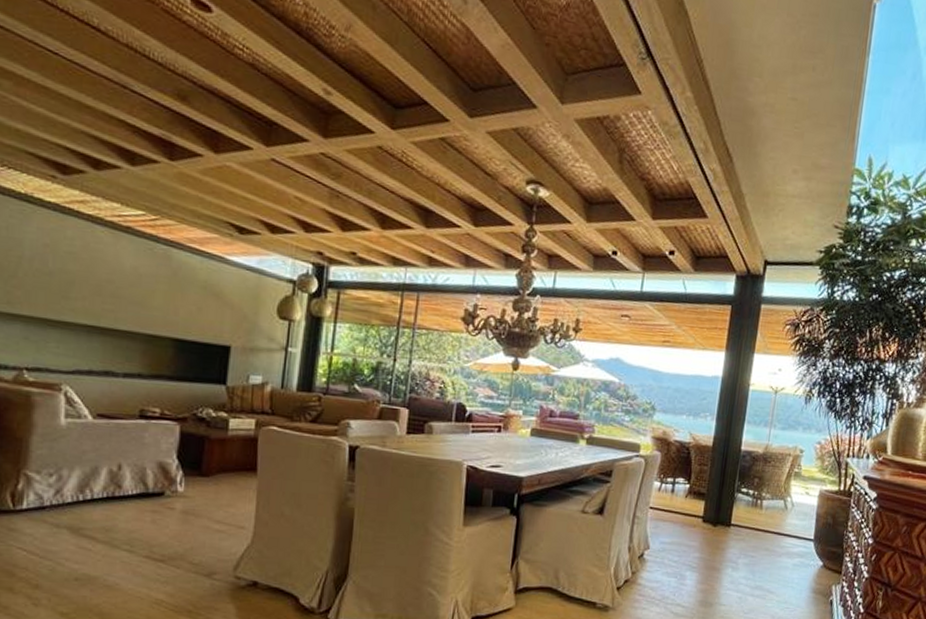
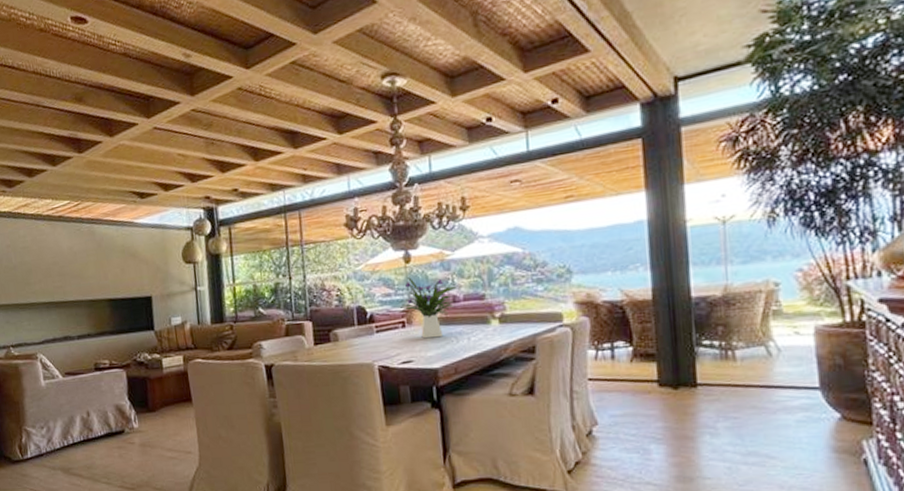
flower arrangement: none [499,384,556,448] -> present [398,277,457,339]

